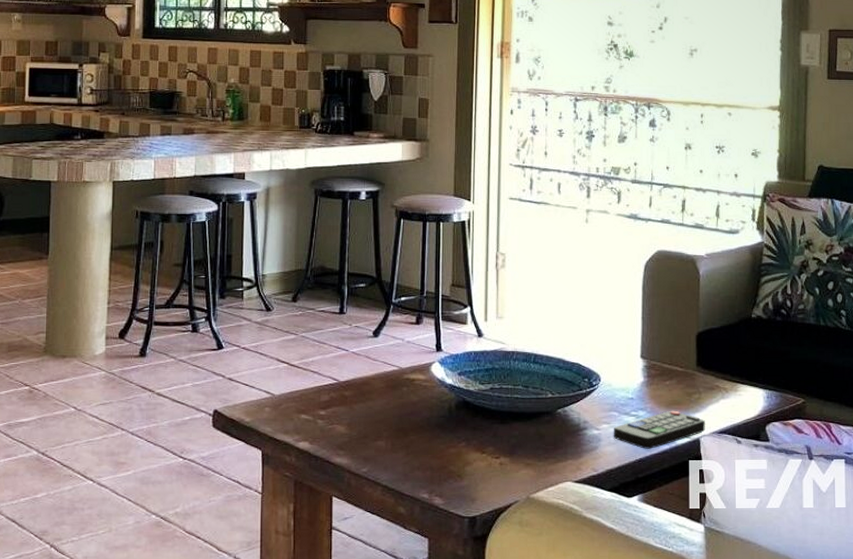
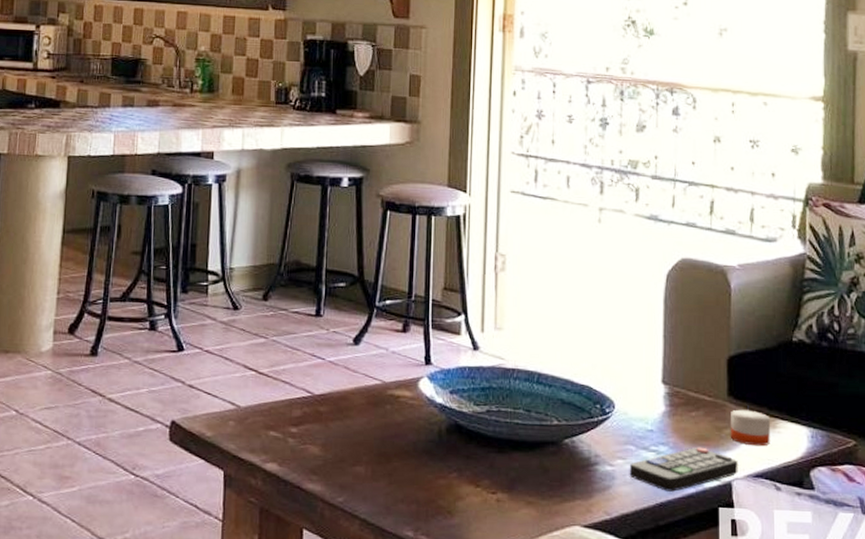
candle: none [698,374,733,408] -> present [730,405,771,447]

